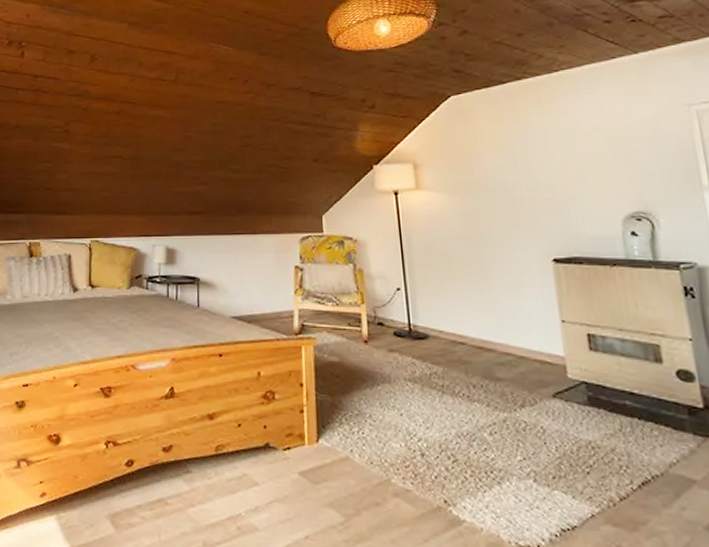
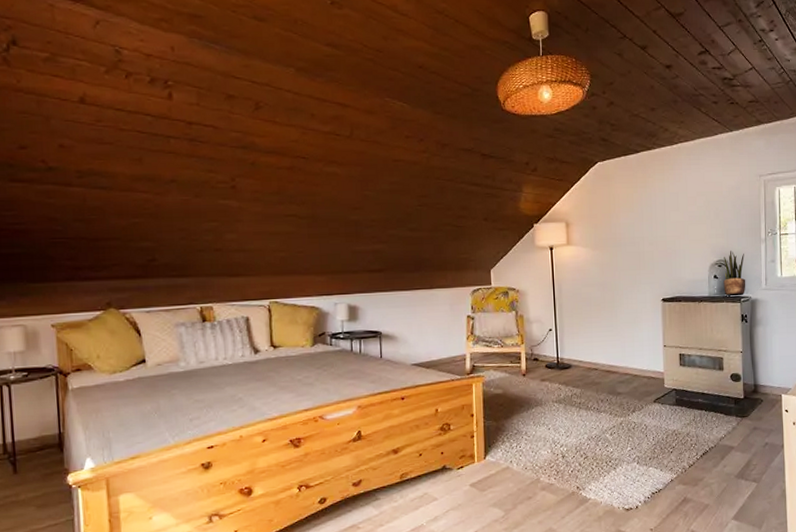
potted plant: none [644,200,686,261] -> present [723,251,746,297]

